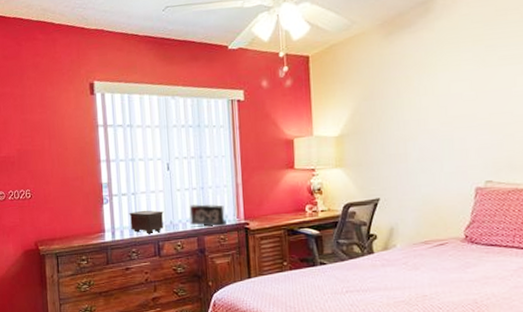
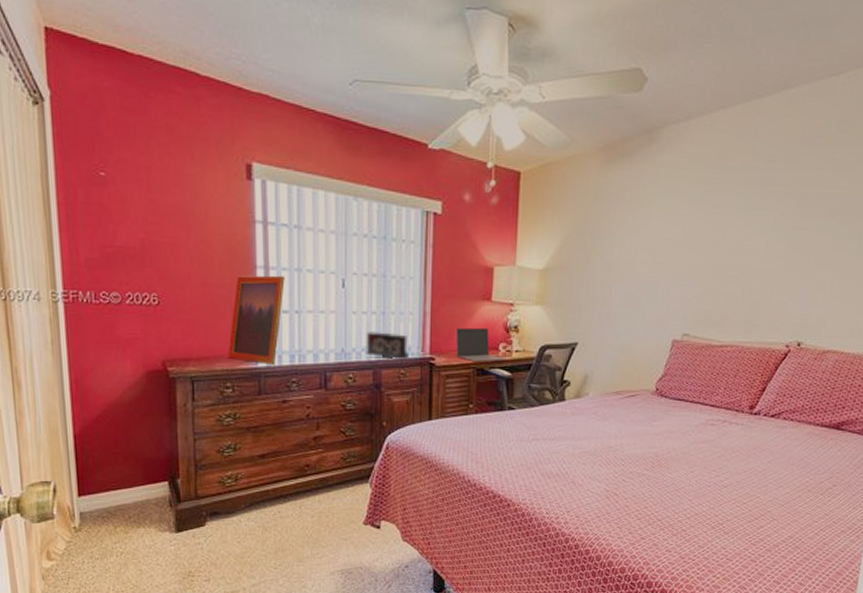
picture frame: none [82,166,123,239] -> present [228,275,285,364]
jewelry box: present [129,210,164,233] -> none [290,333,334,361]
laptop: none [265,192,313,224] -> present [455,327,506,363]

